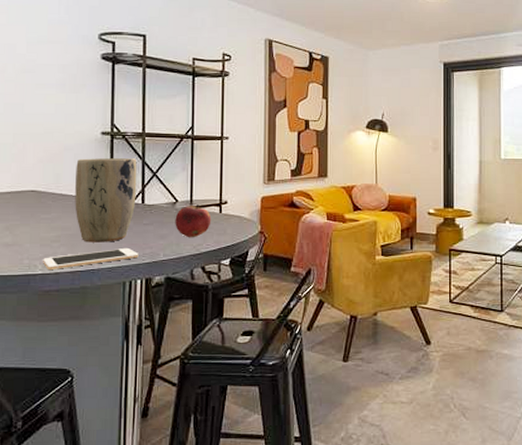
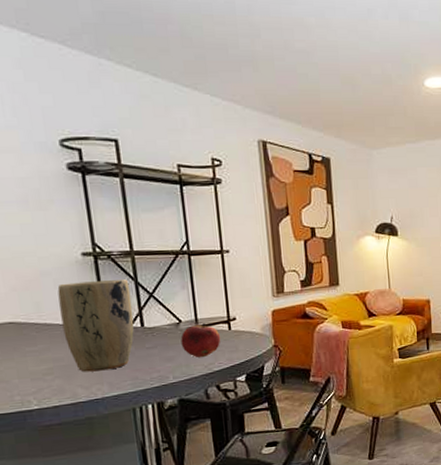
cell phone: present [43,247,139,270] -> none [37,373,146,404]

